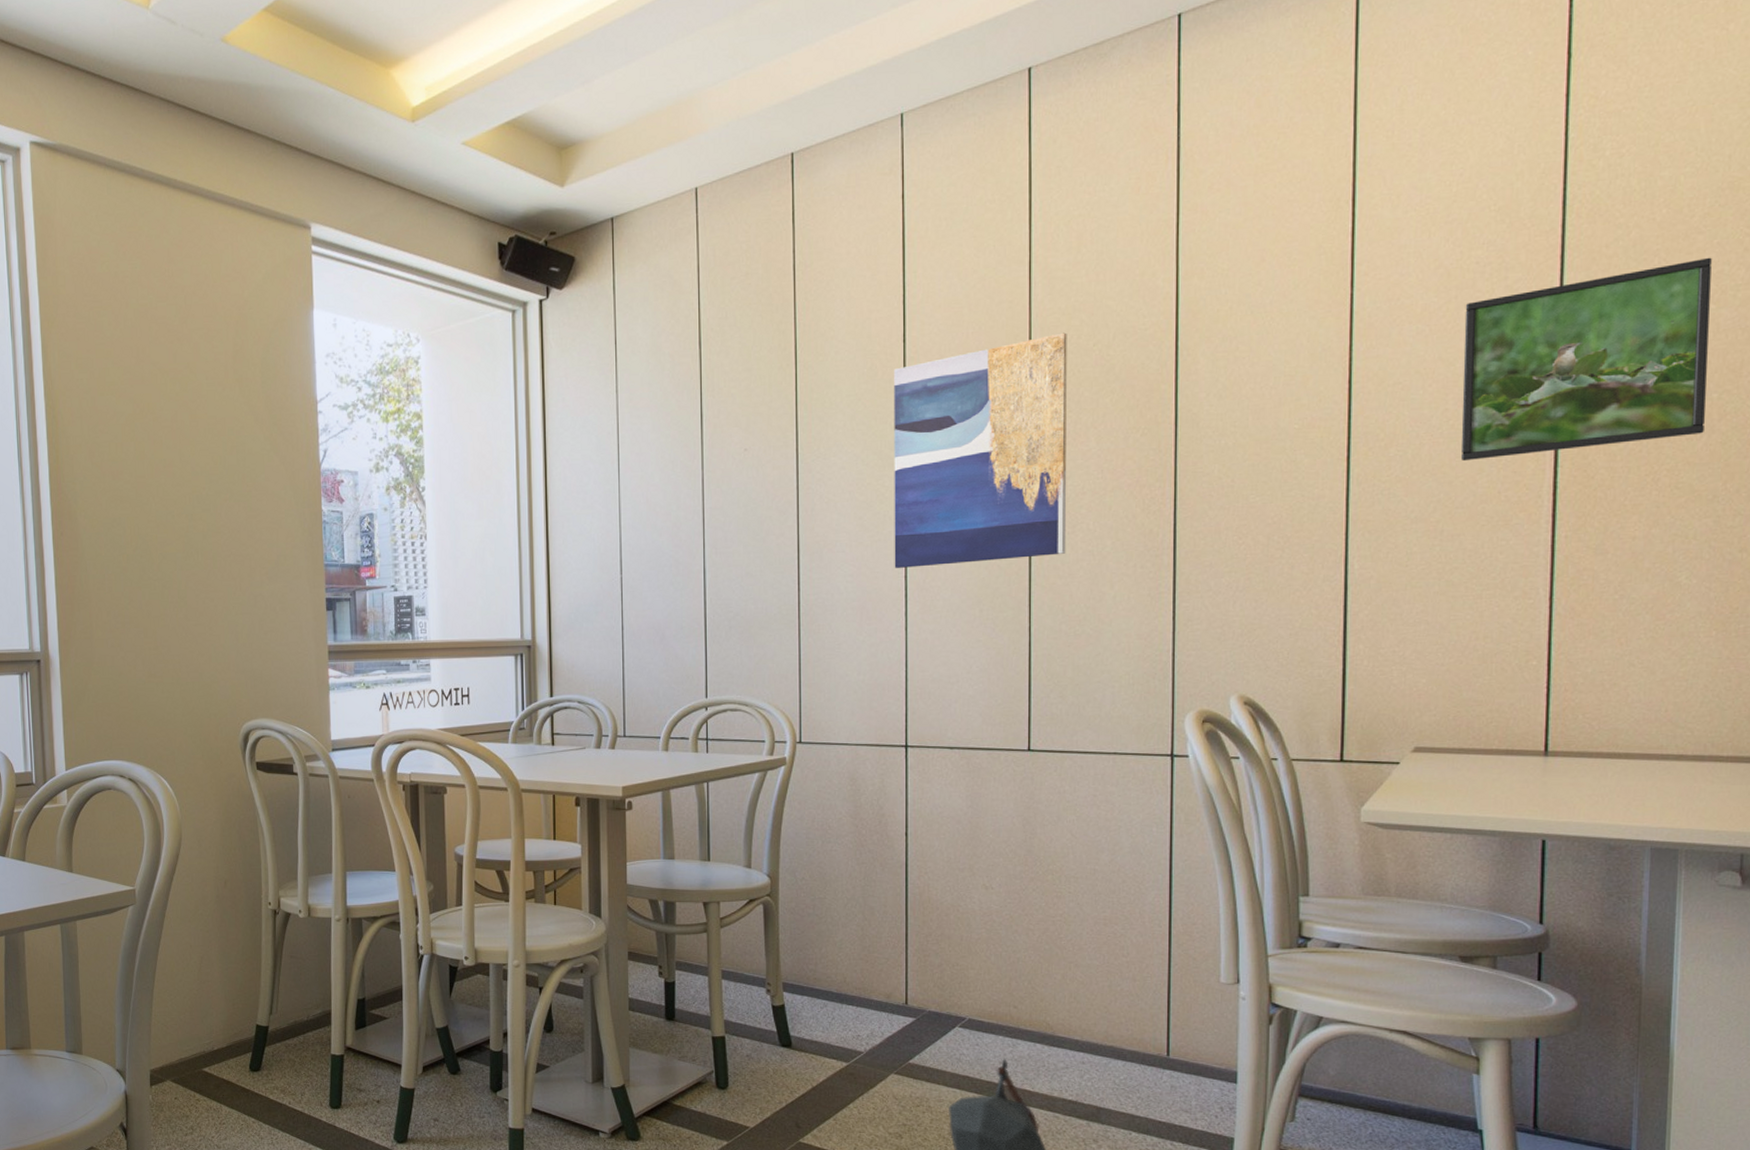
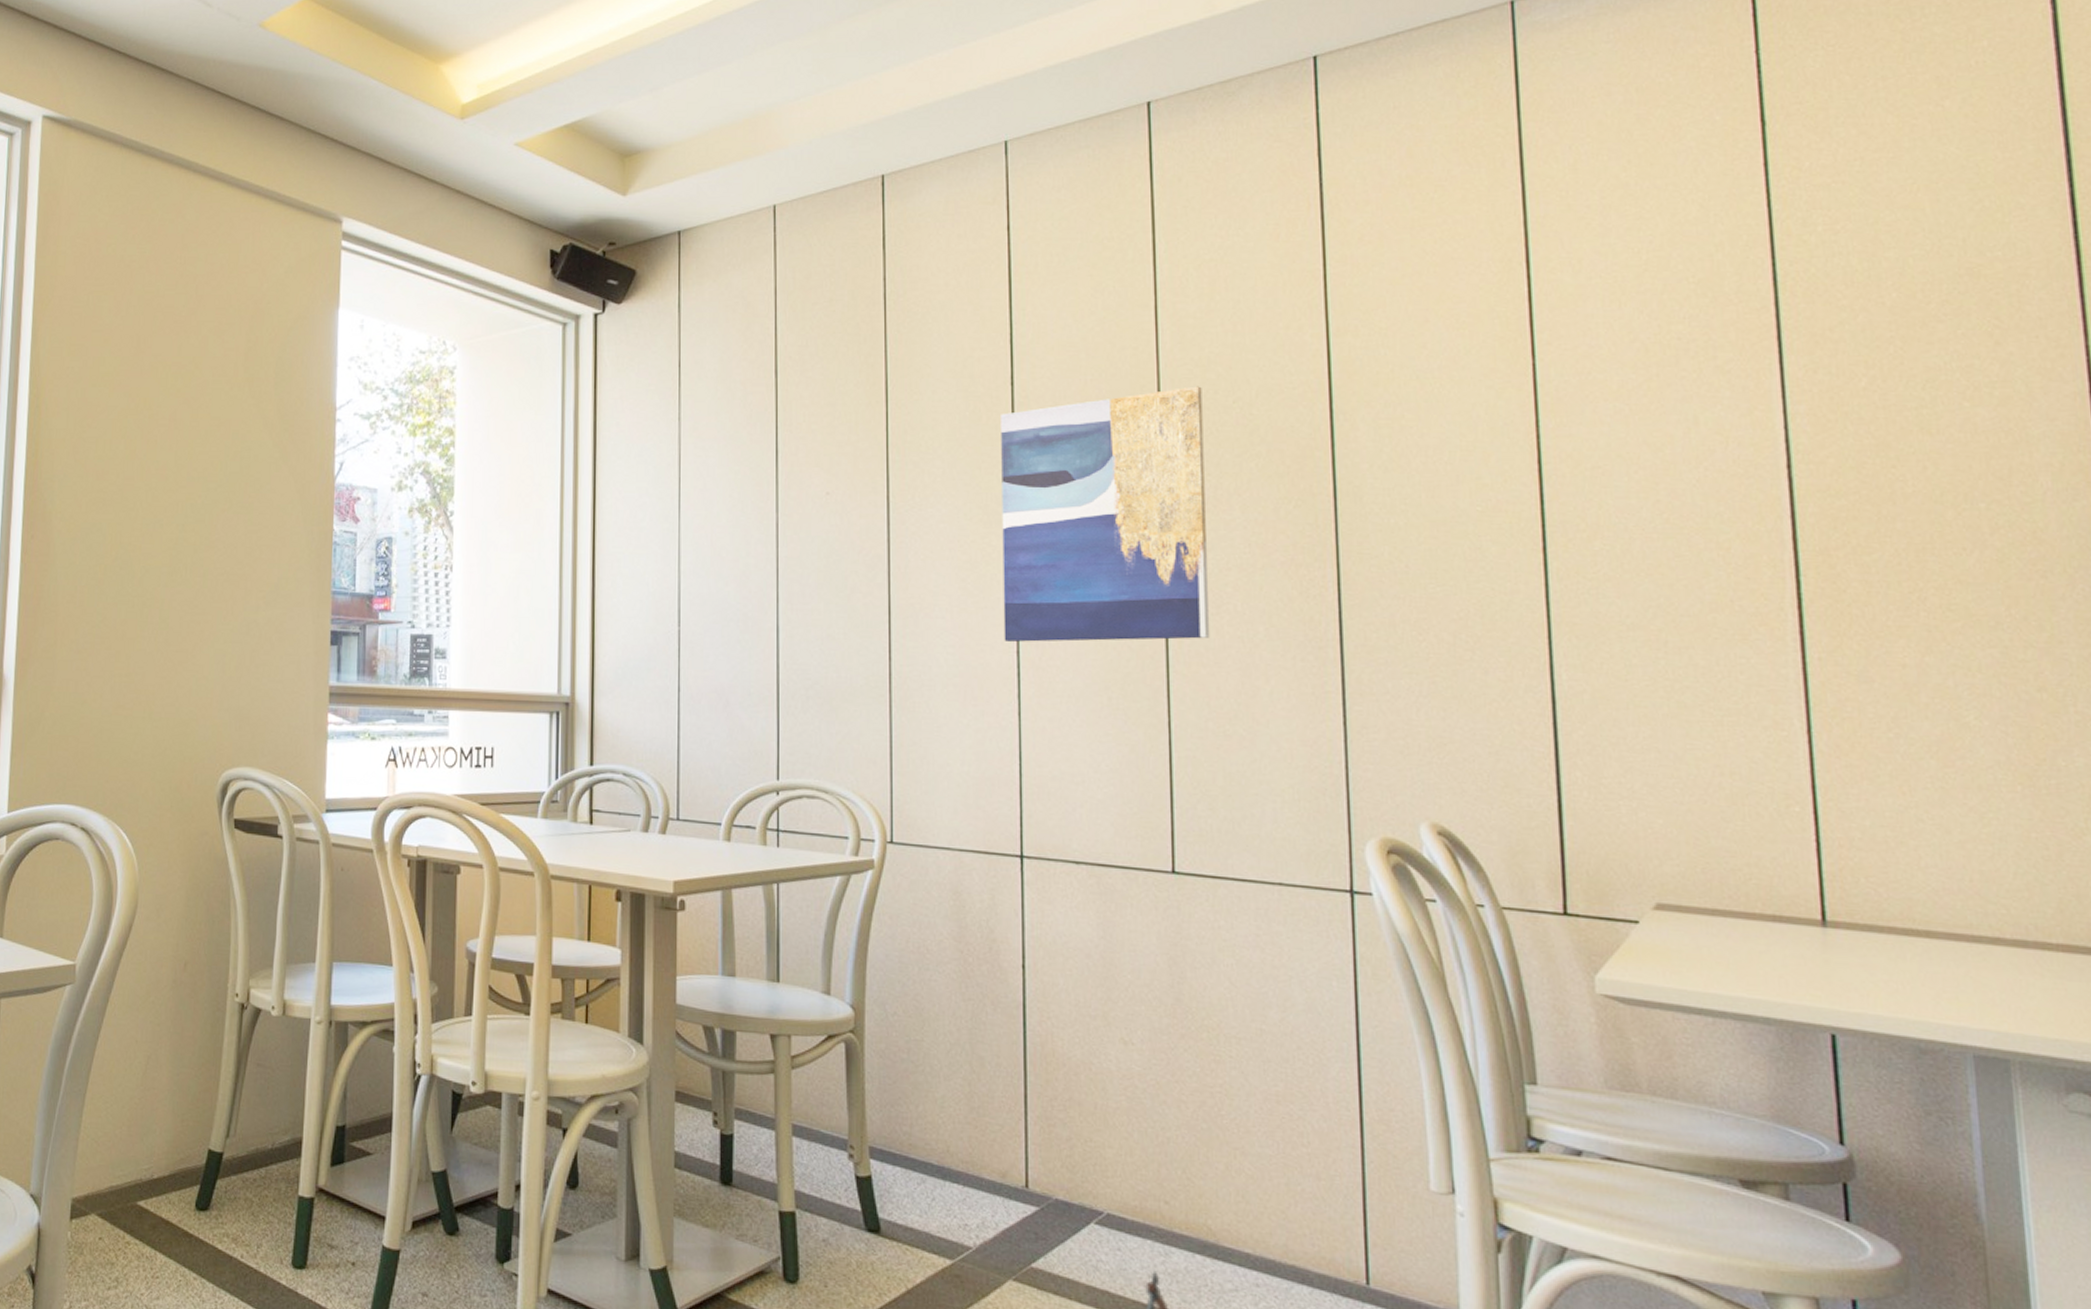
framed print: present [1461,257,1712,462] -> none [1669,349,1974,562]

